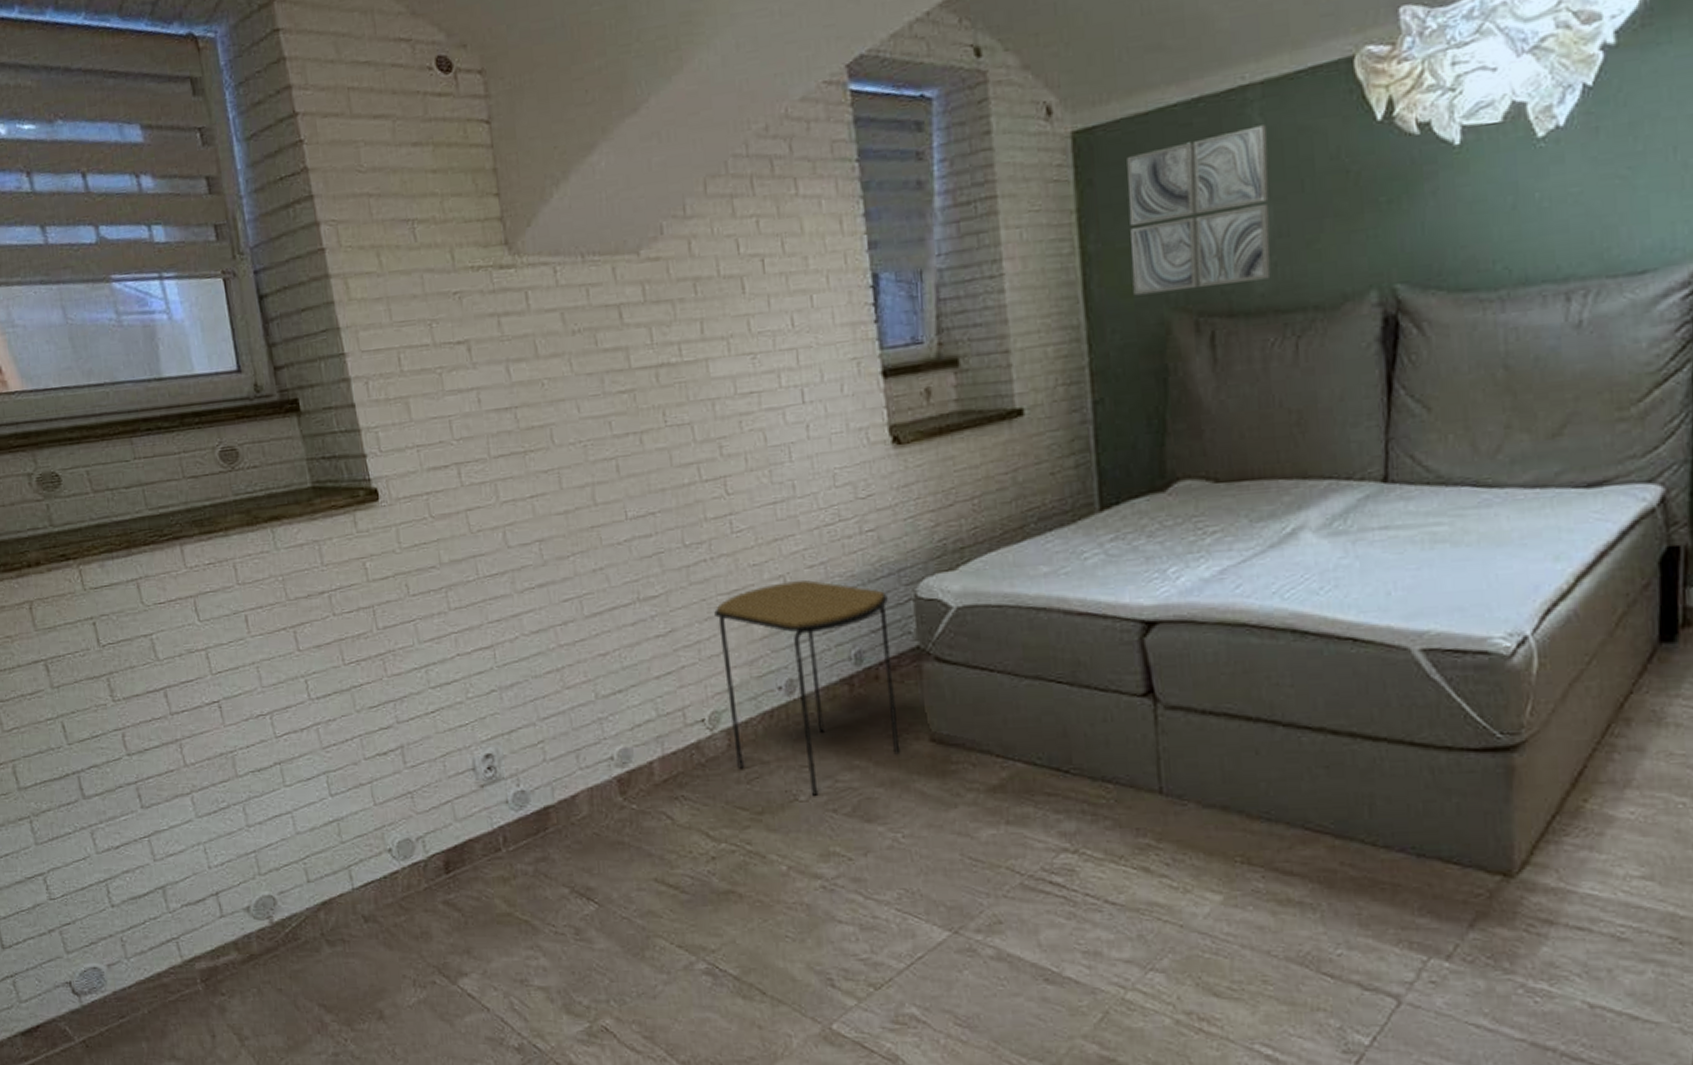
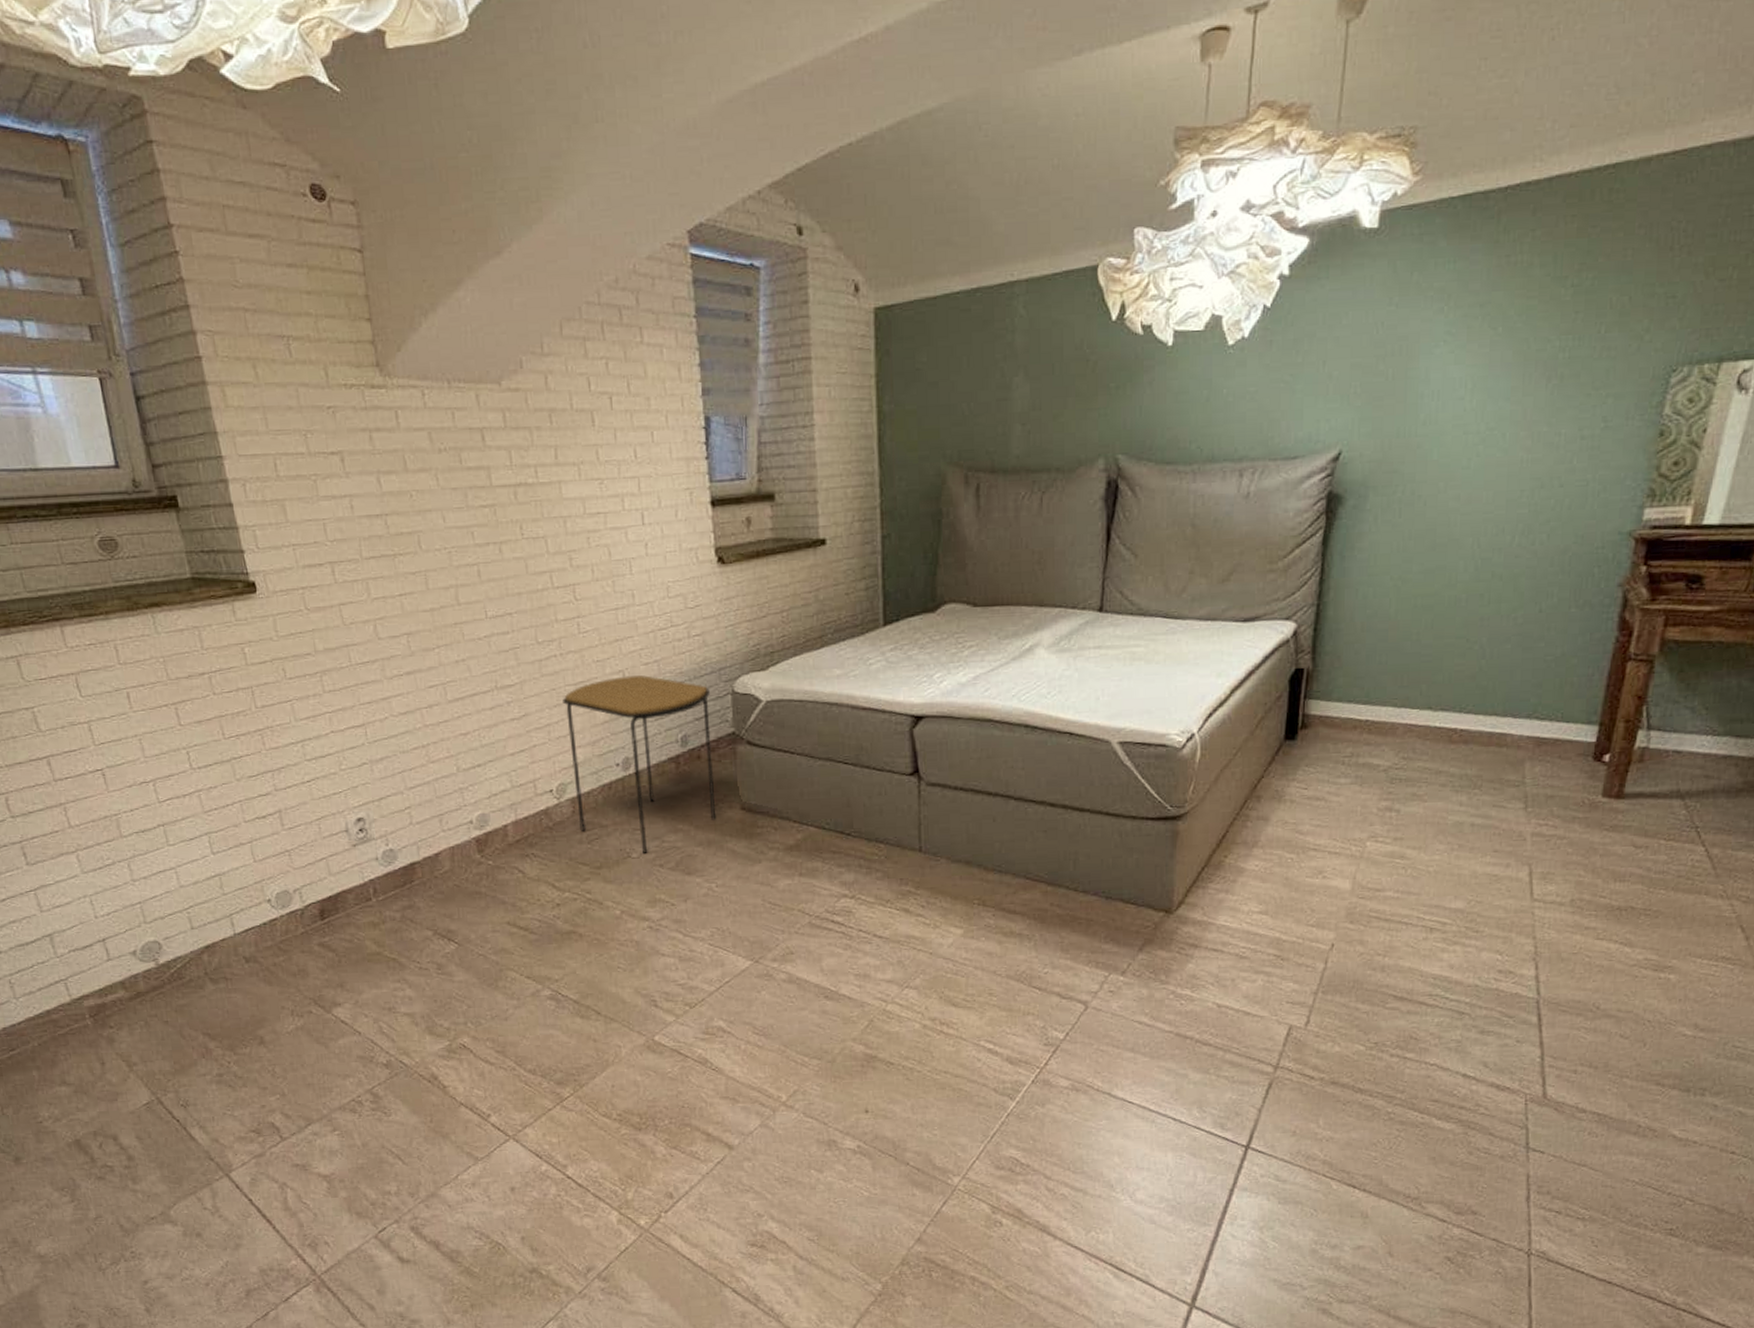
wall art: present [1127,125,1271,296] -> none [917,316,1029,451]

